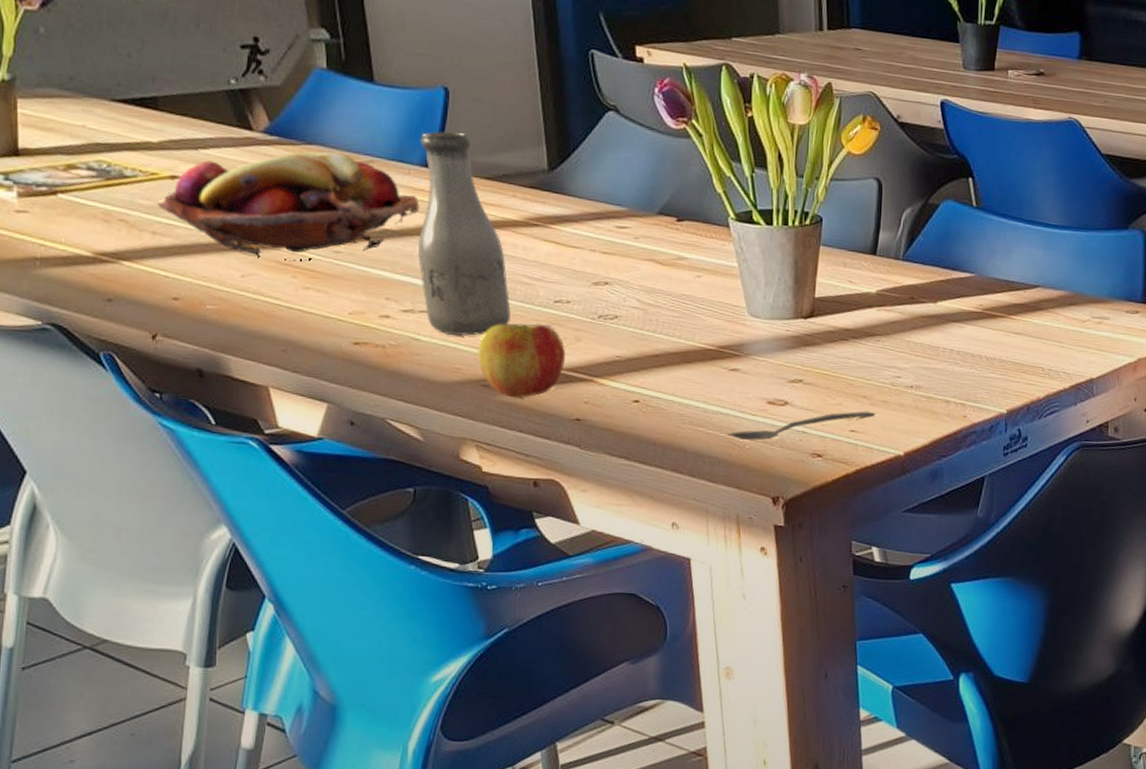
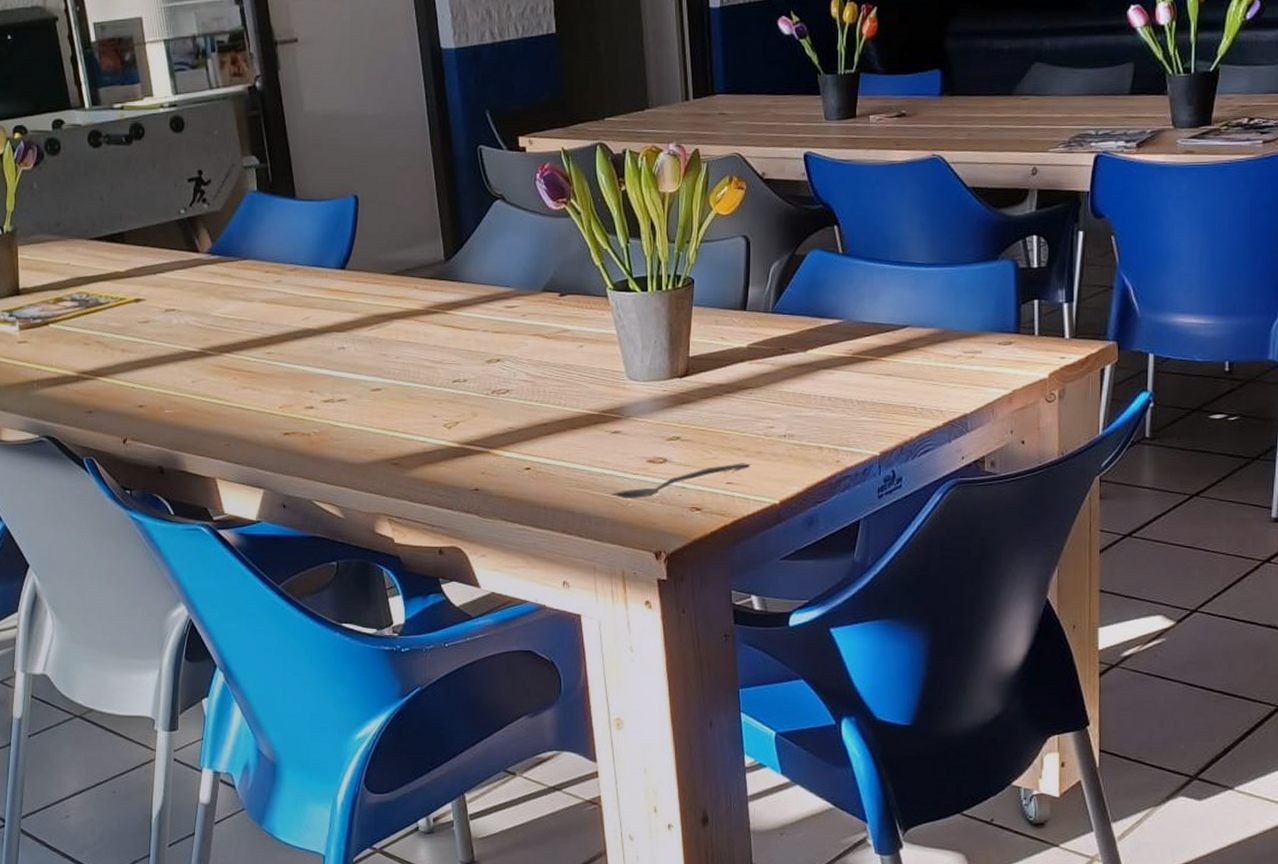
fruit basket: present [158,151,420,261] -> none [126,264,336,365]
bottle: present [418,131,512,336] -> none [335,234,416,420]
apple: present [476,323,565,398] -> none [387,403,463,473]

